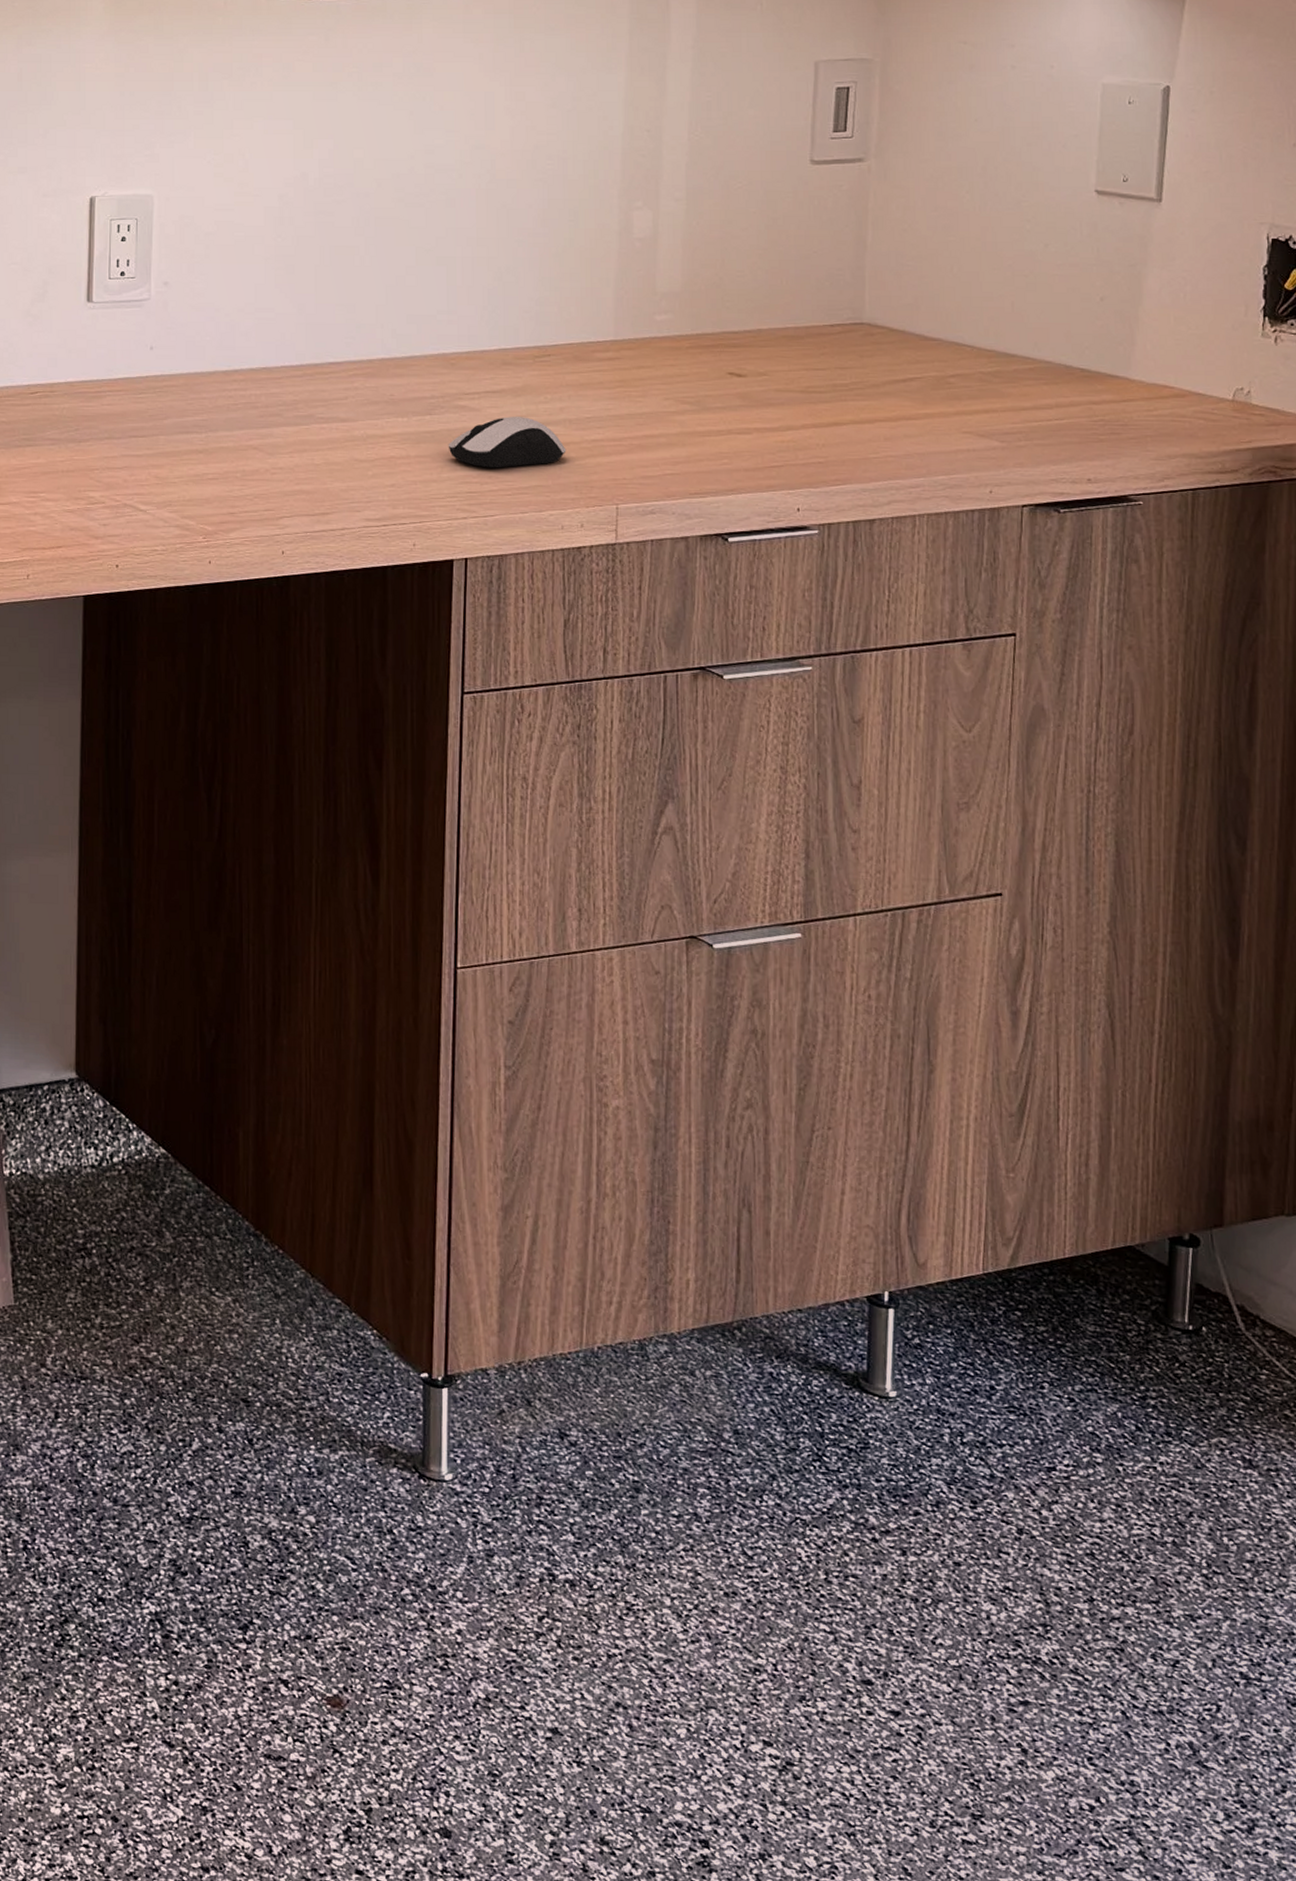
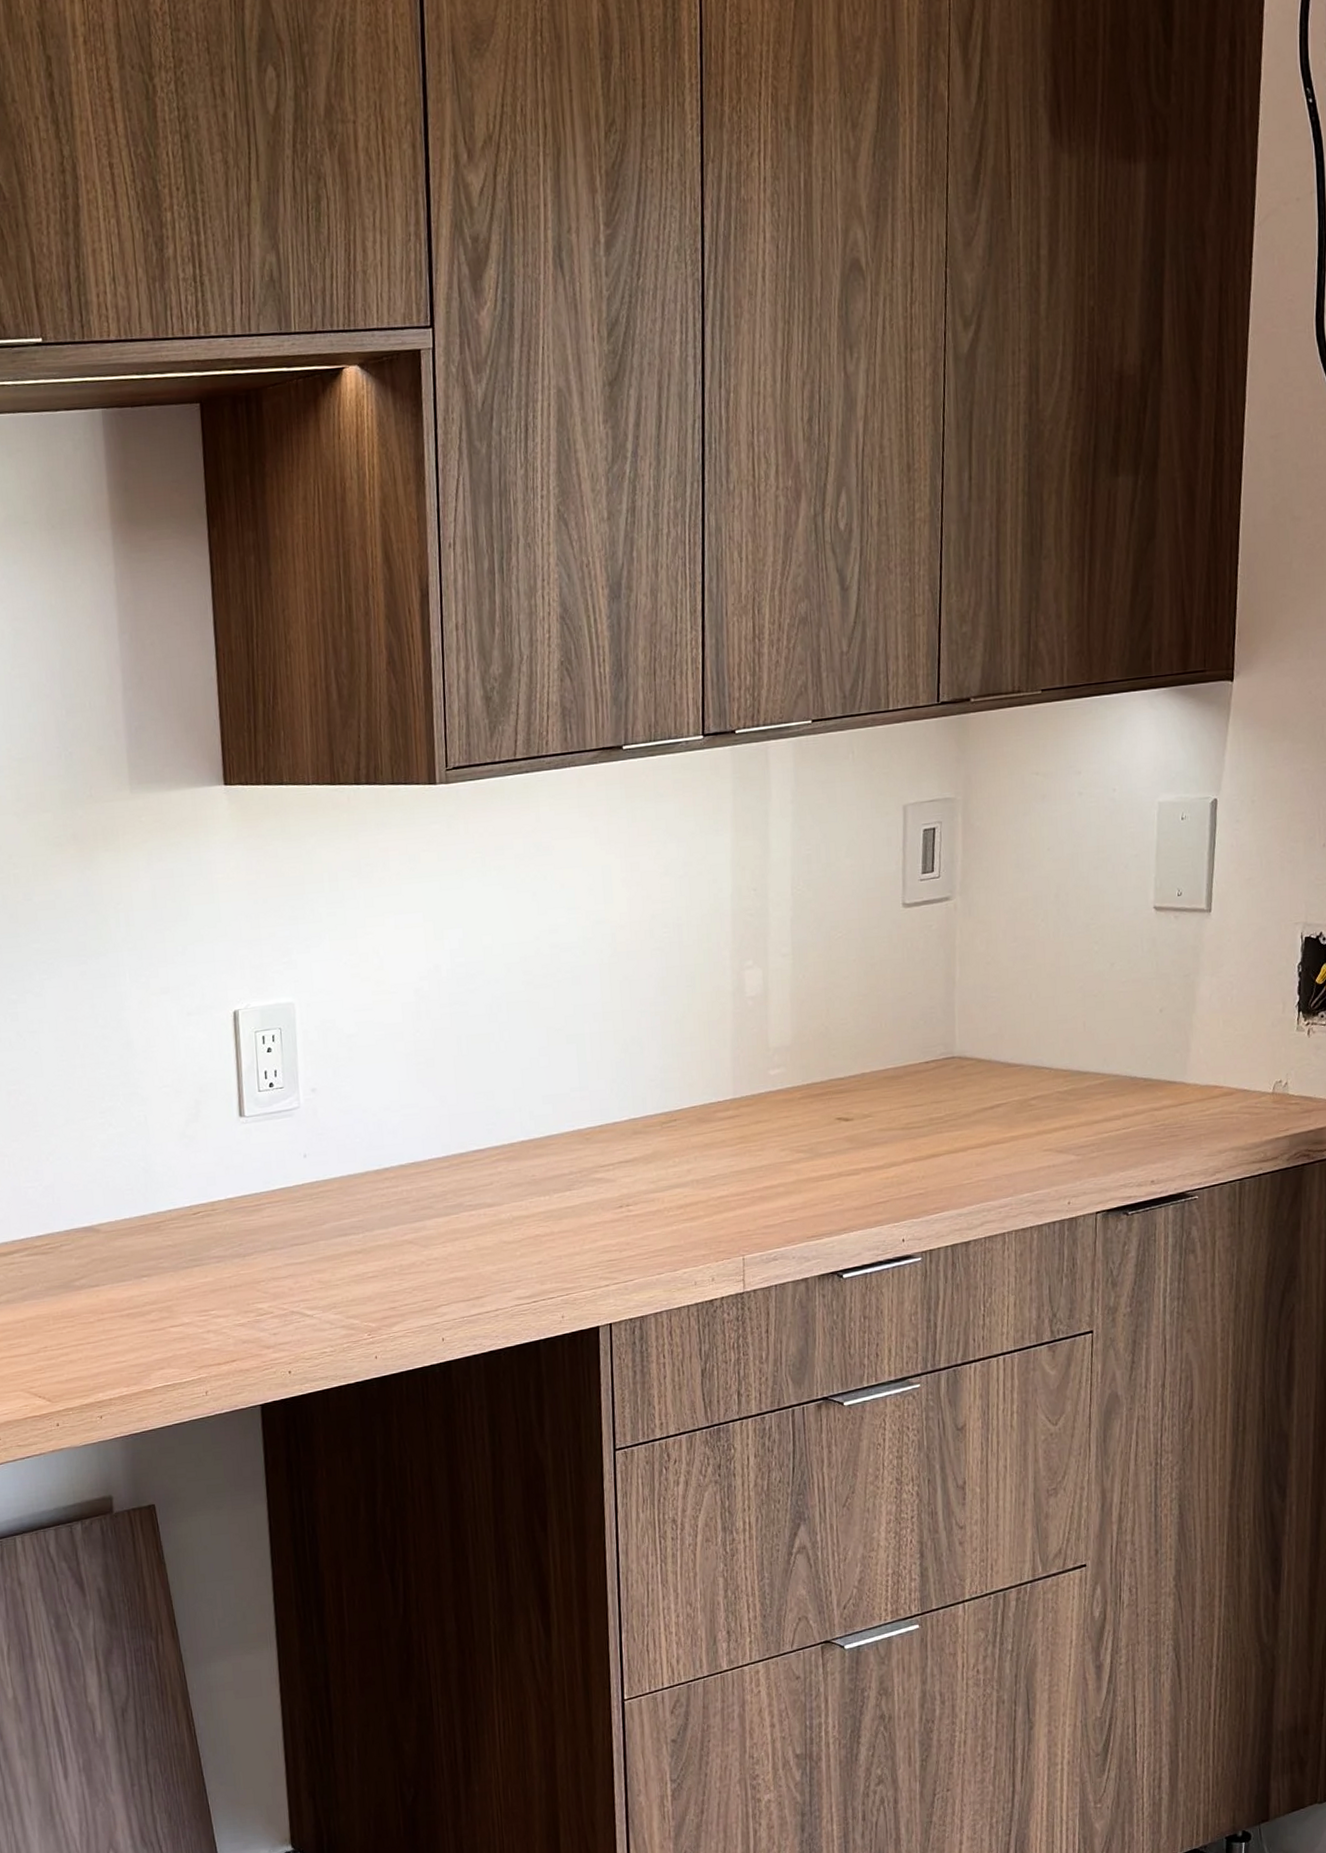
computer mouse: present [448,417,567,468] -> none [587,1182,696,1235]

